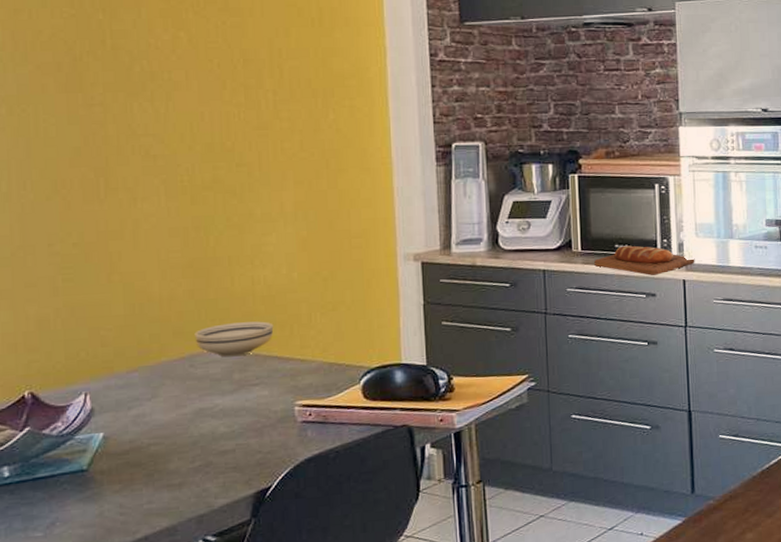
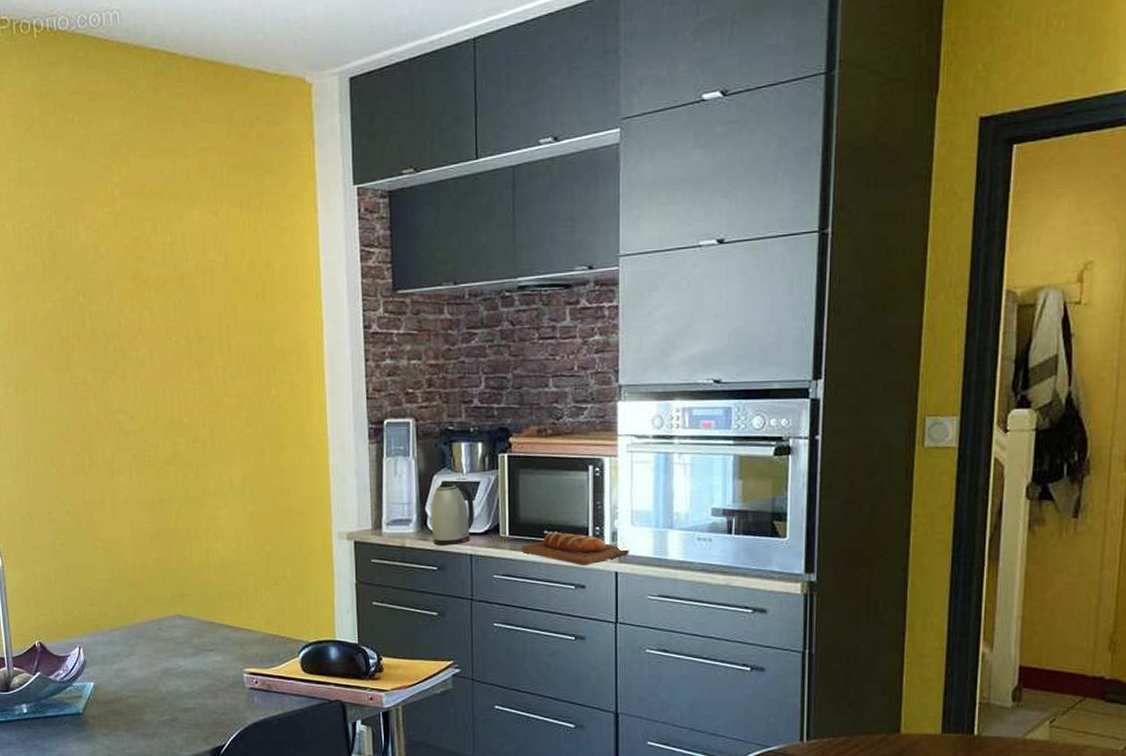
bowl: present [194,321,274,357] -> none [161,591,226,623]
kettle: none [502,202,547,263] -> present [431,483,474,546]

